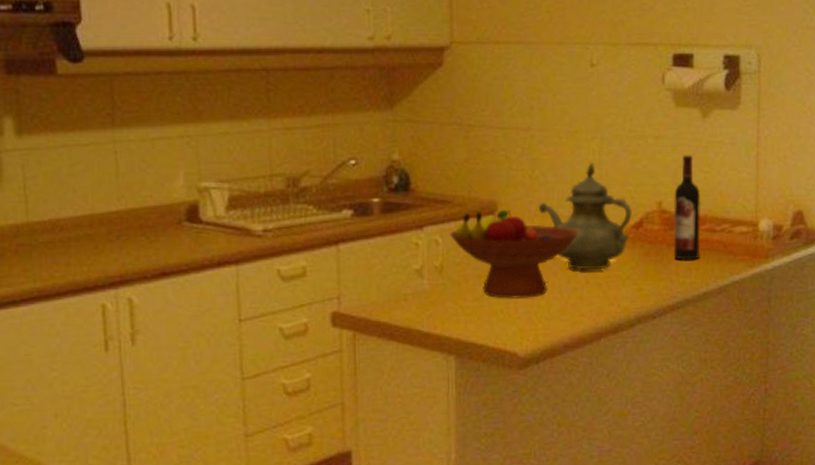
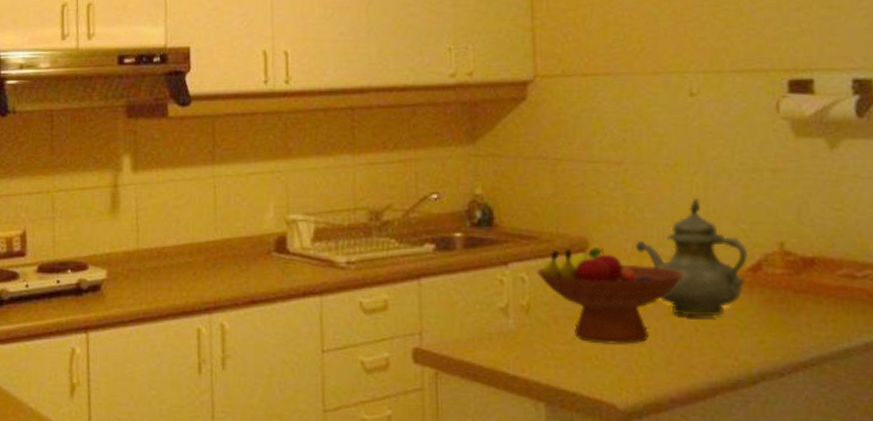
wine bottle: present [673,155,701,260] -> none [799,190,838,310]

